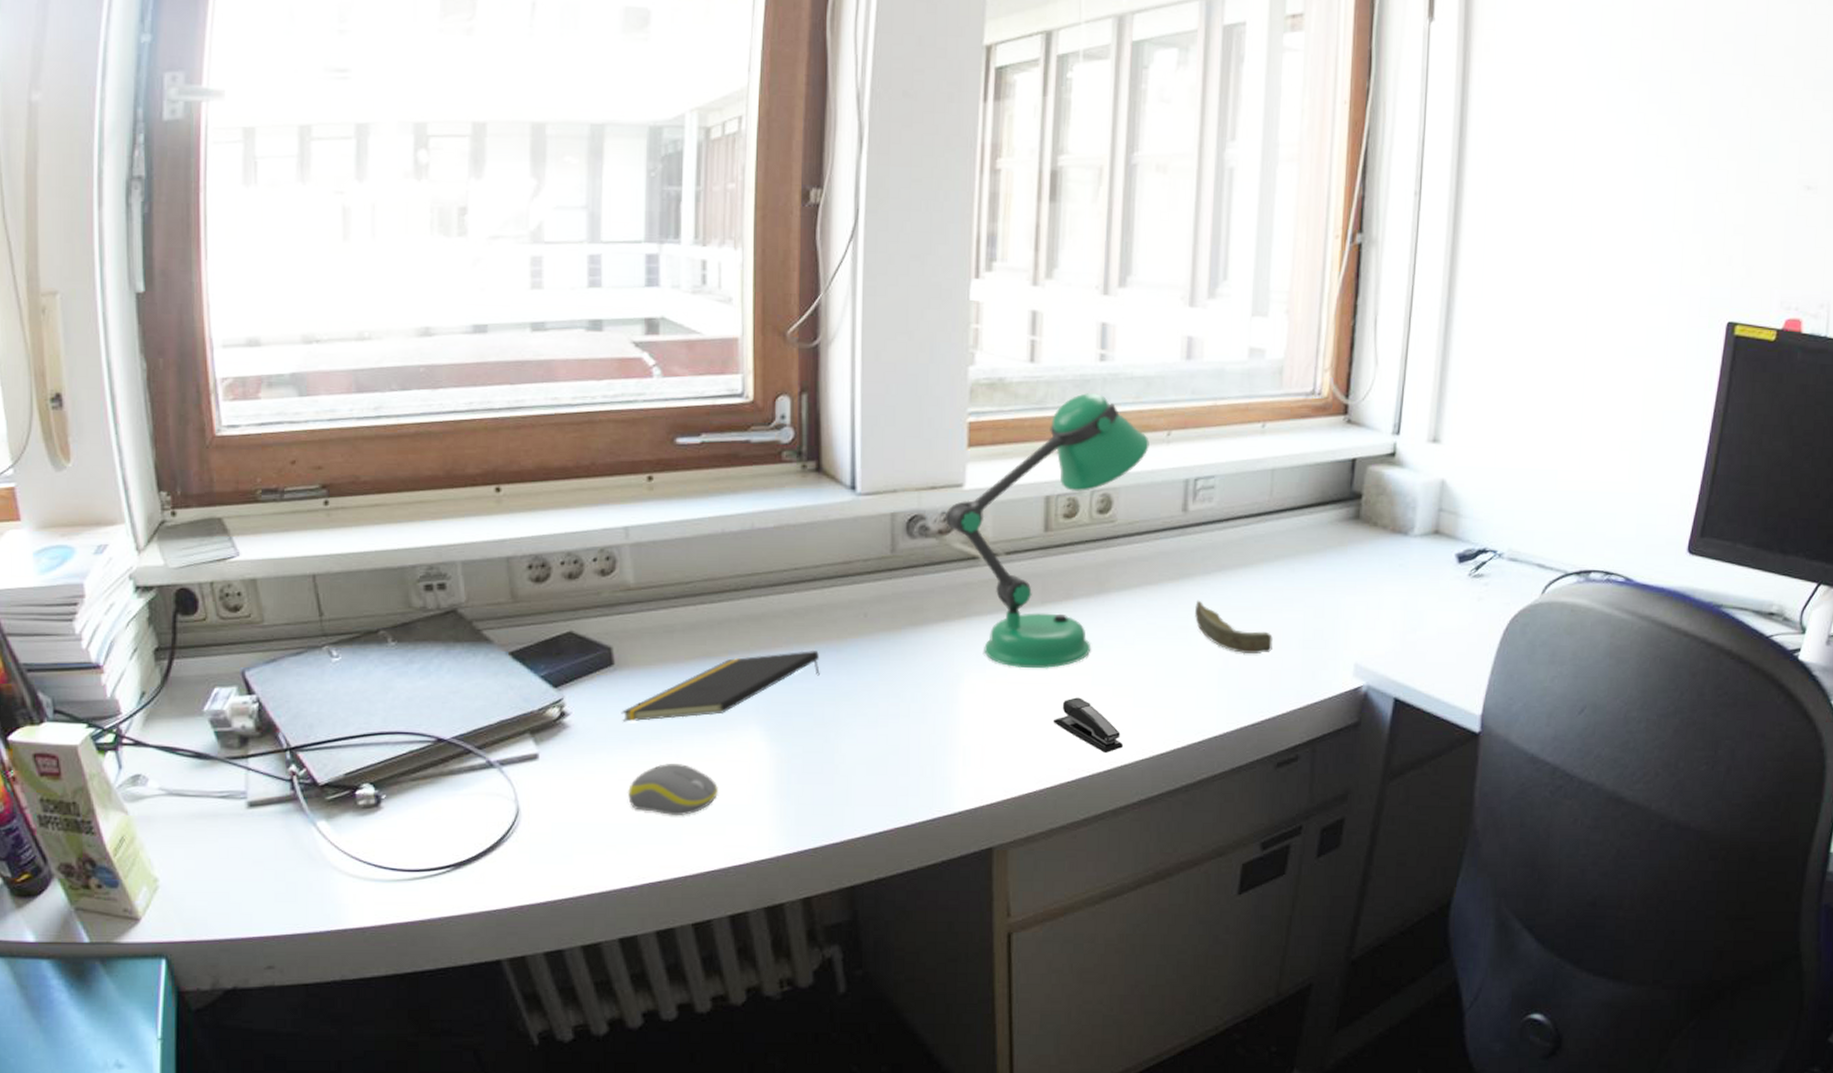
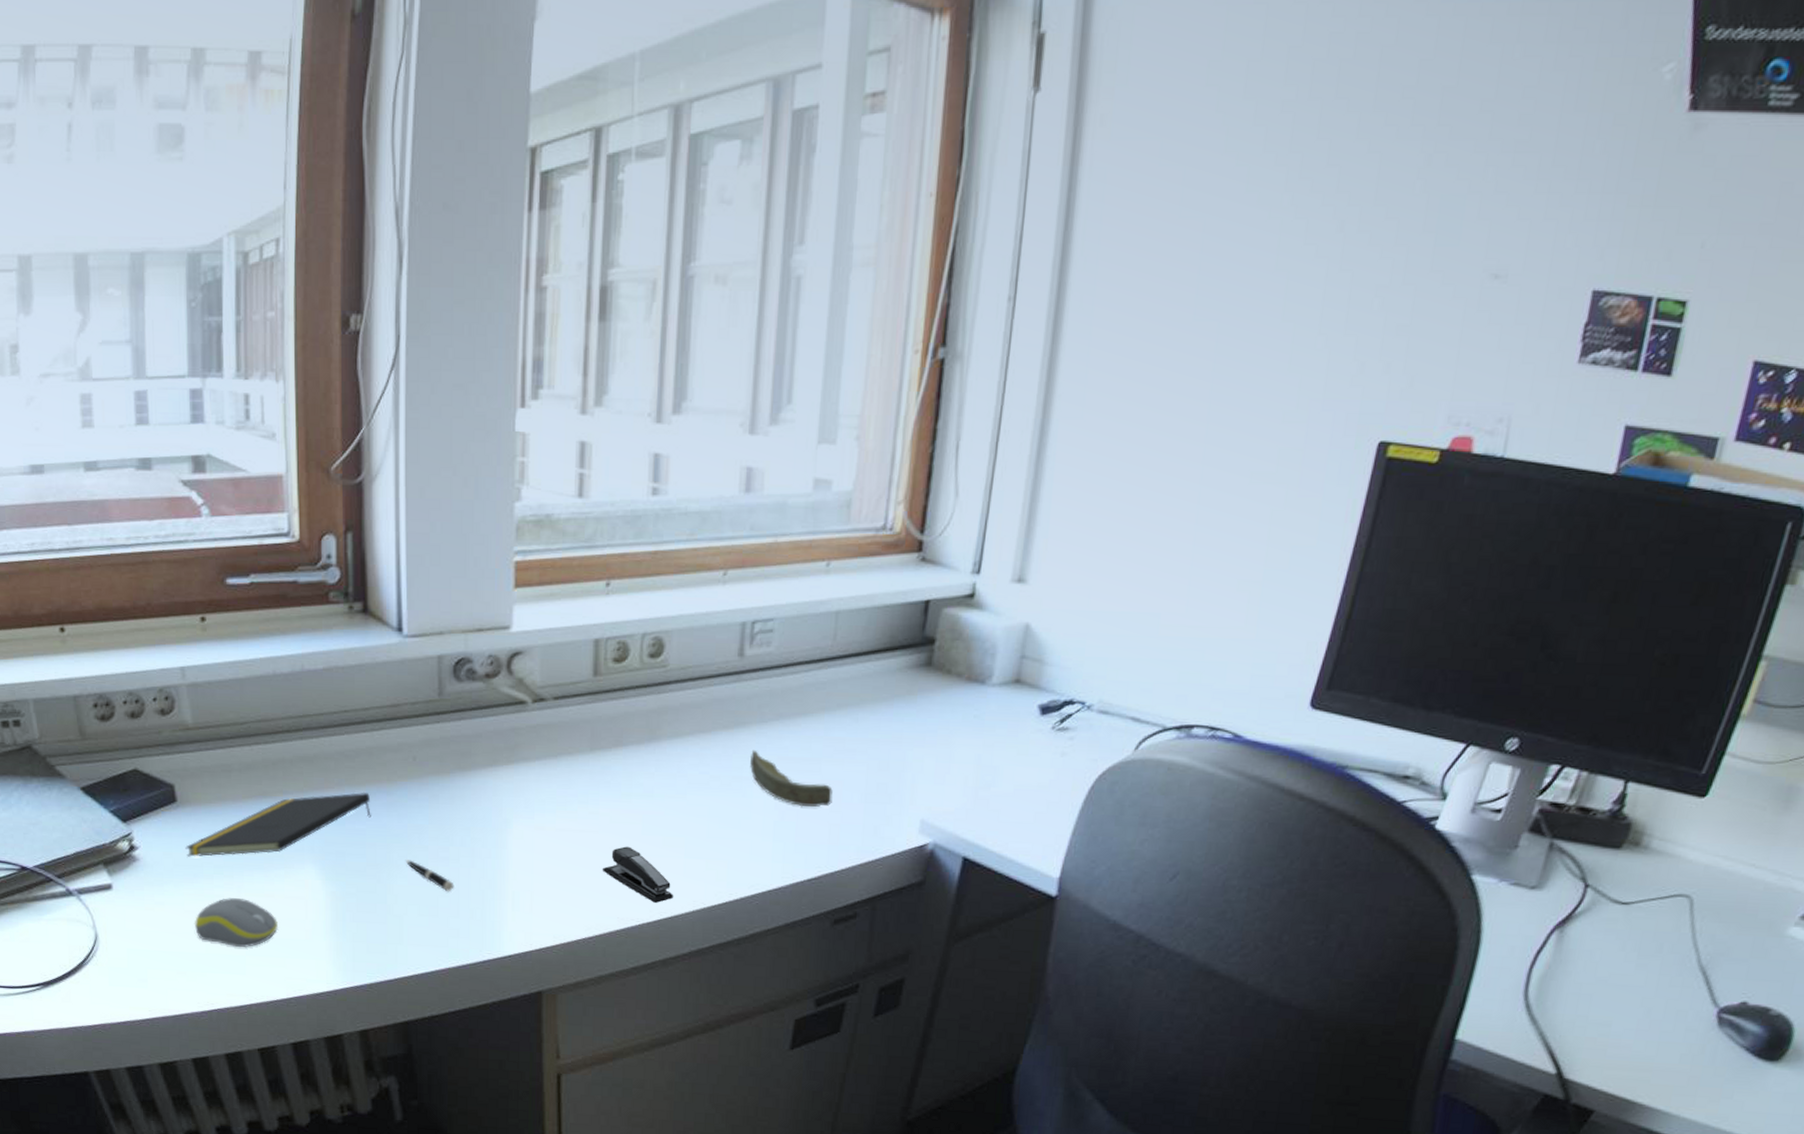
pen: none [854,717,904,750] -> present [405,859,454,892]
desk lamp: present [946,393,1149,669] -> none [493,530,704,817]

